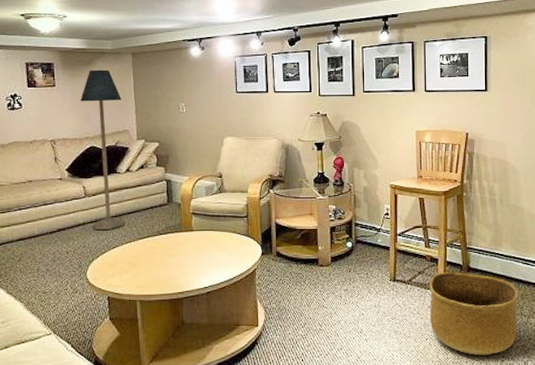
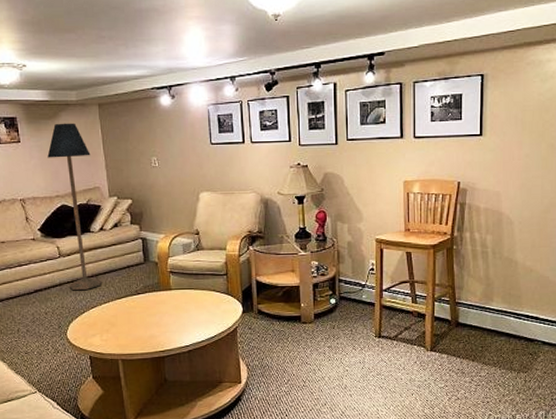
basket: present [429,272,519,355] -> none [415,327,509,409]

